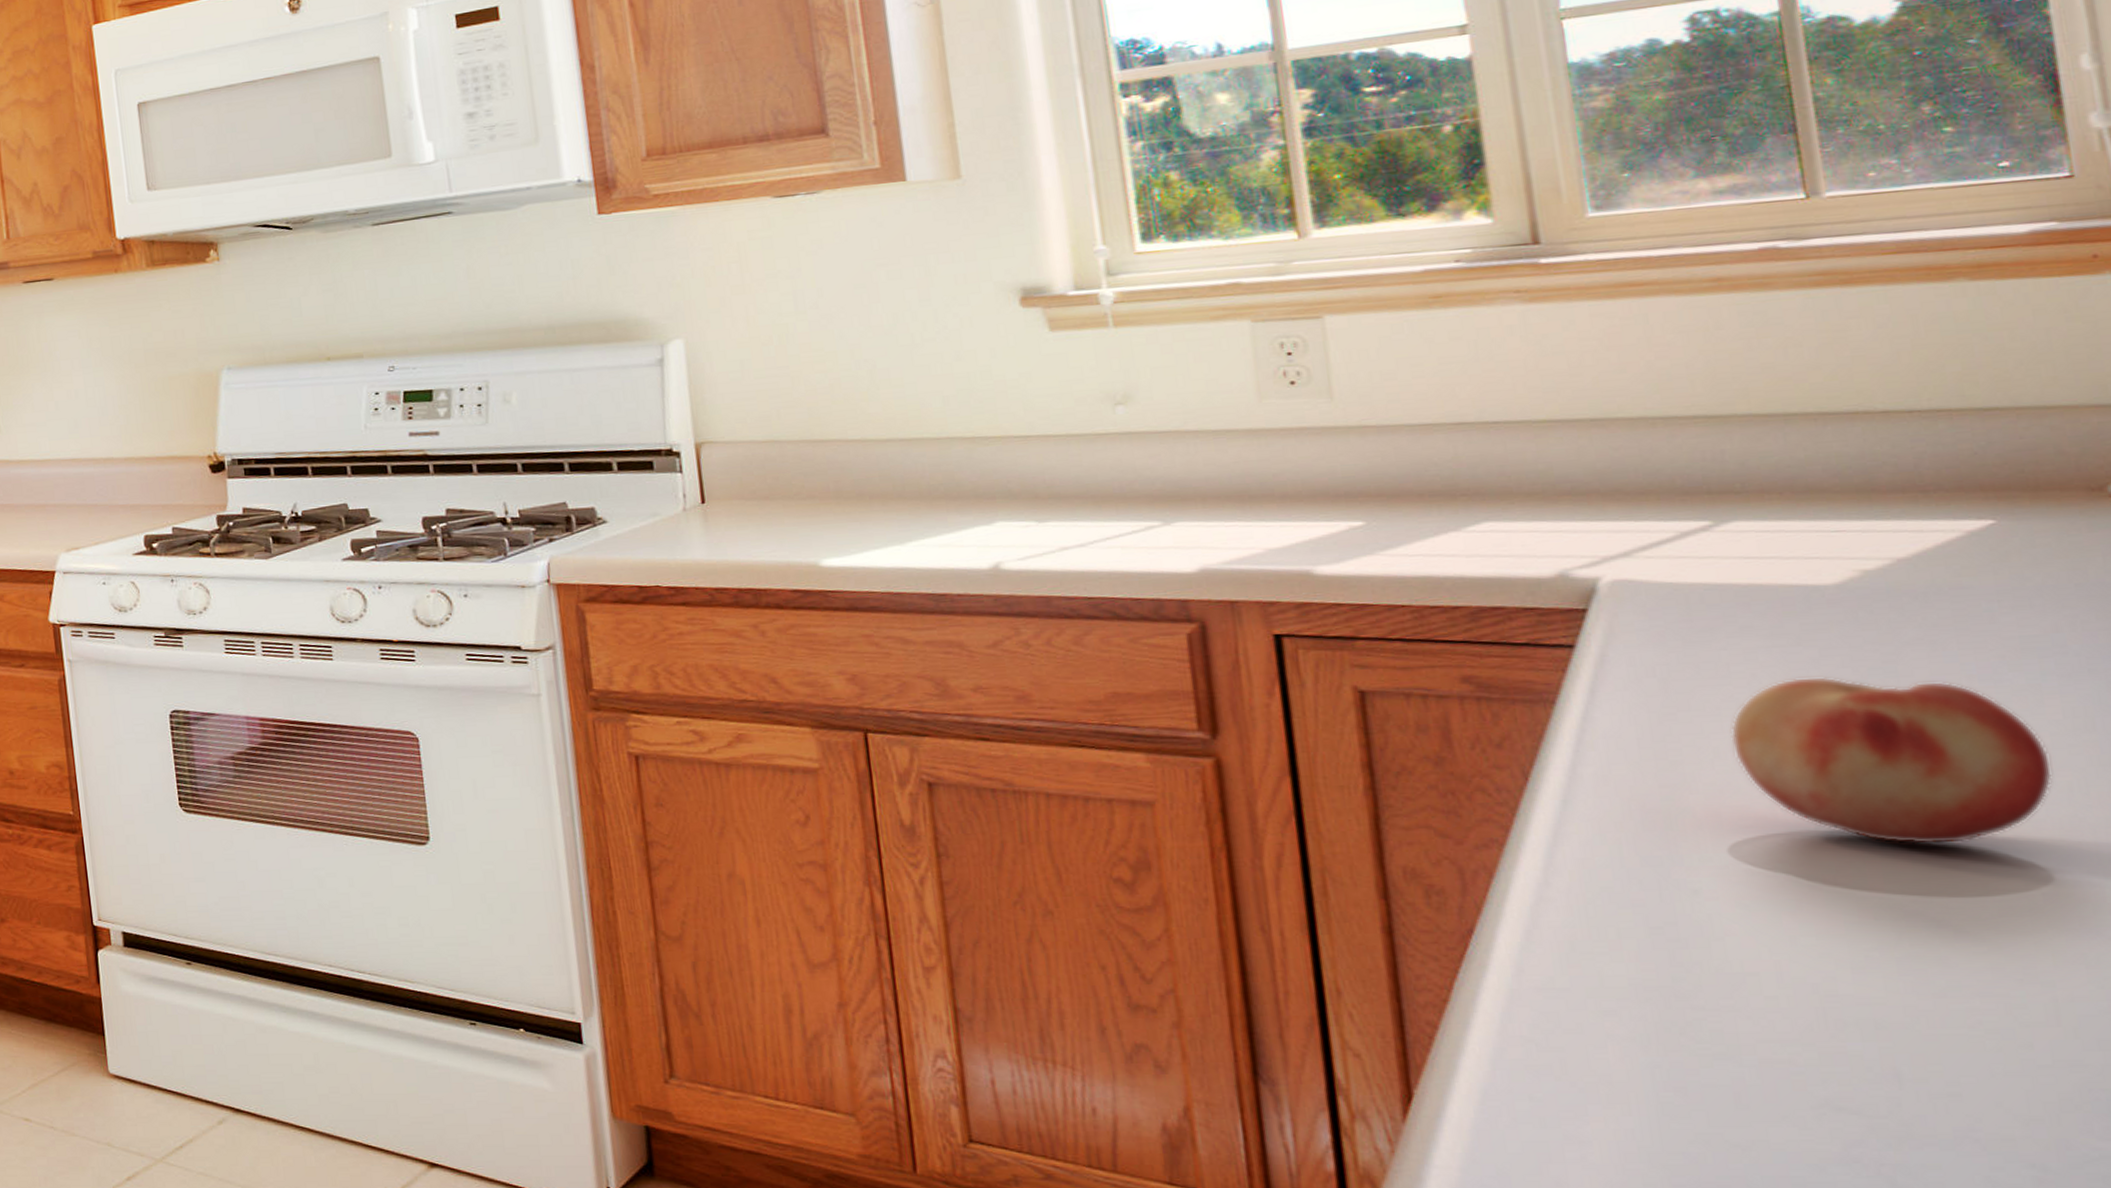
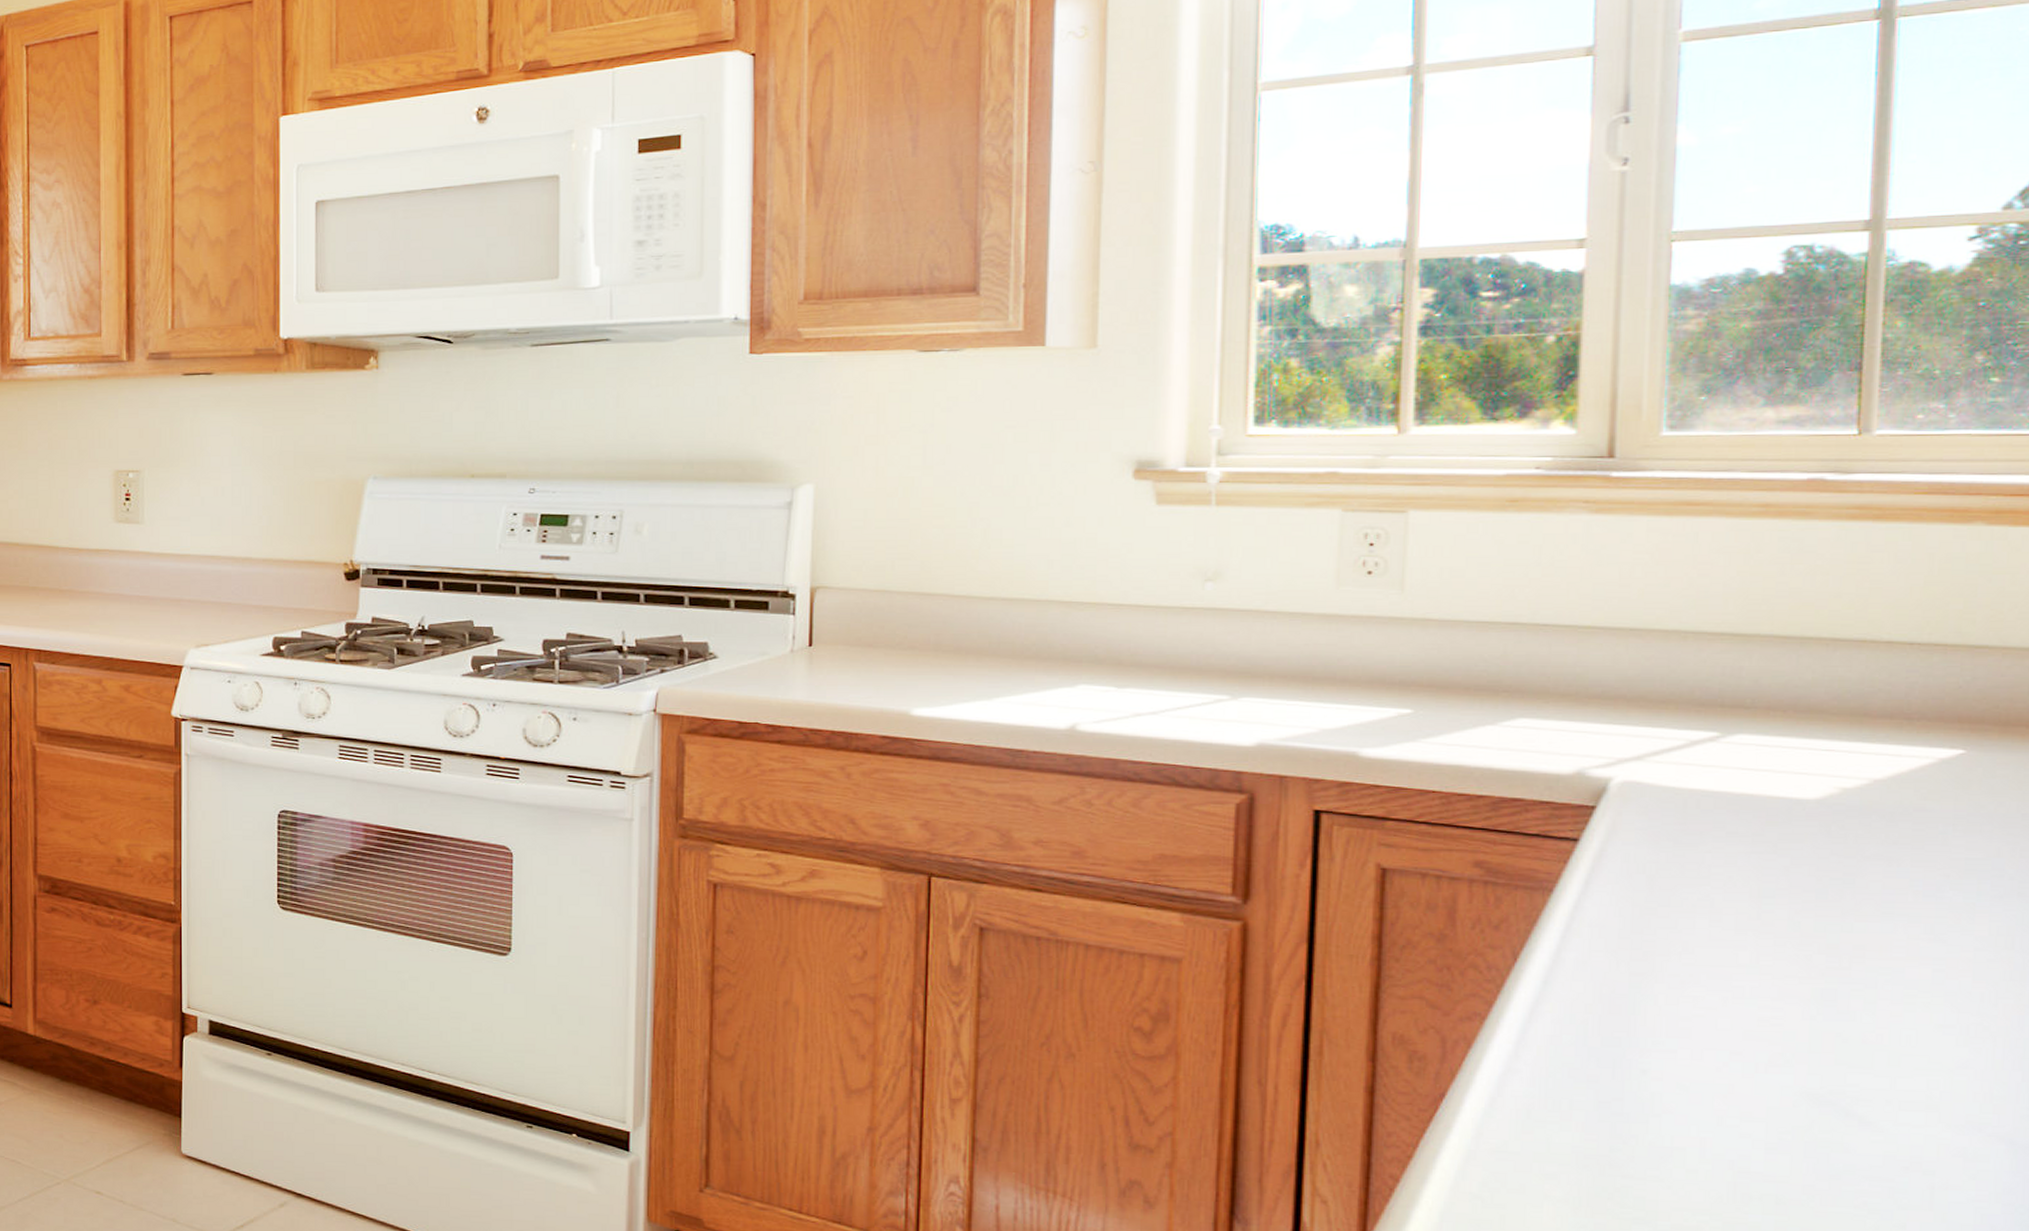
fruit: present [1730,676,2053,845] -> none [1700,882,1971,1043]

